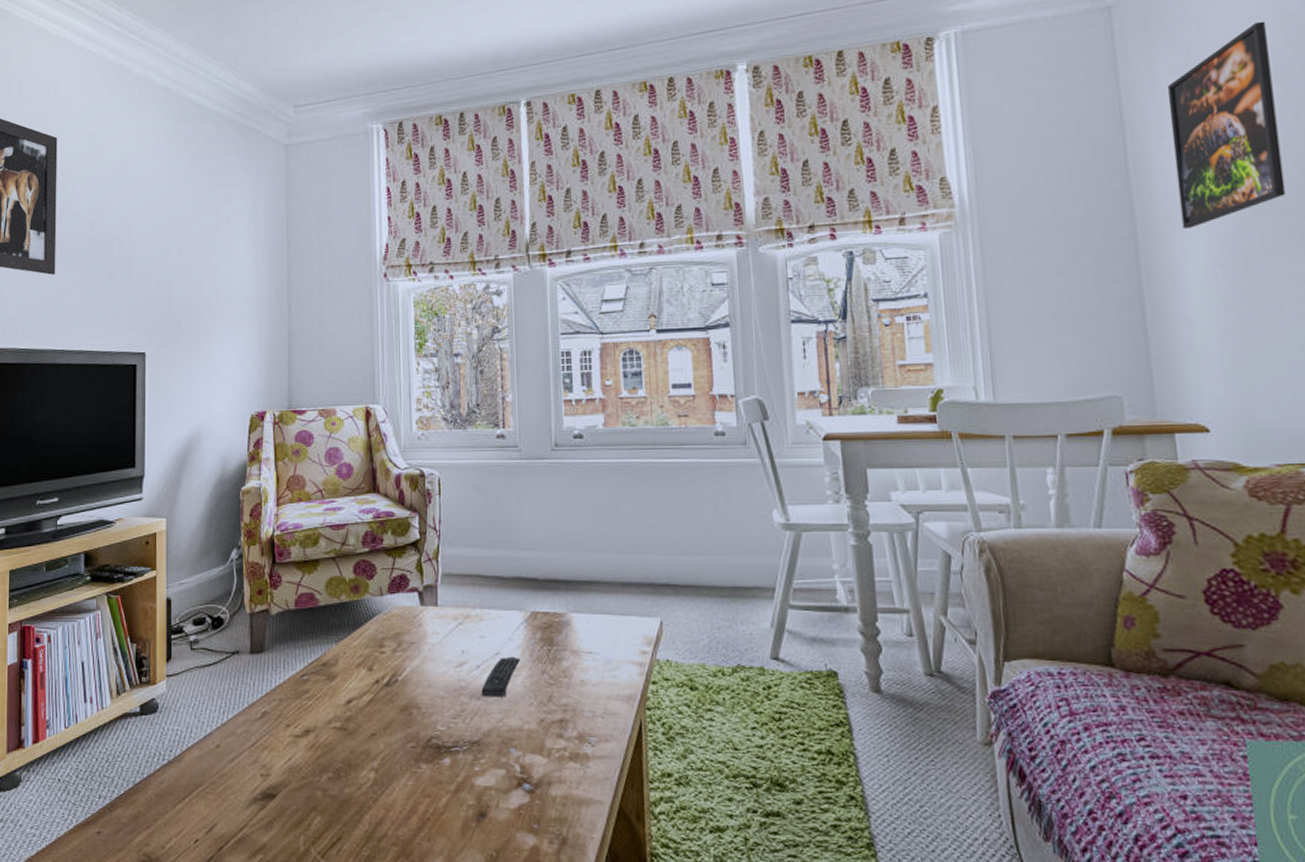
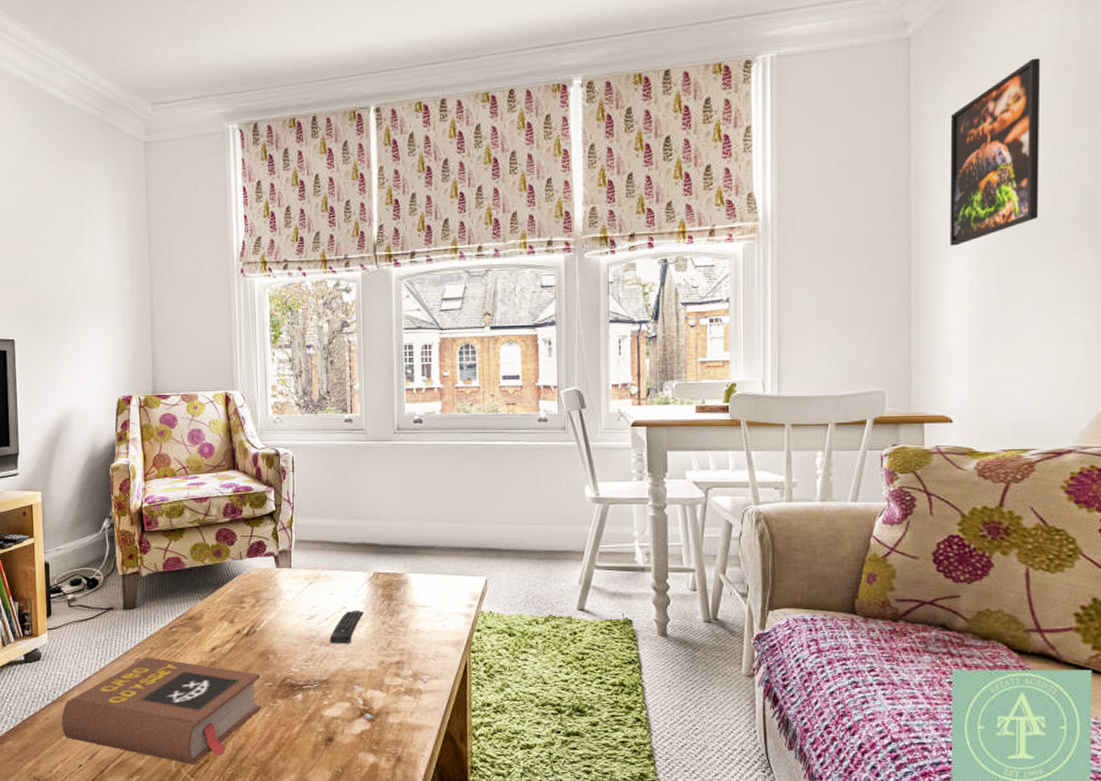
book: none [178,710,404,843] -> present [61,657,262,765]

